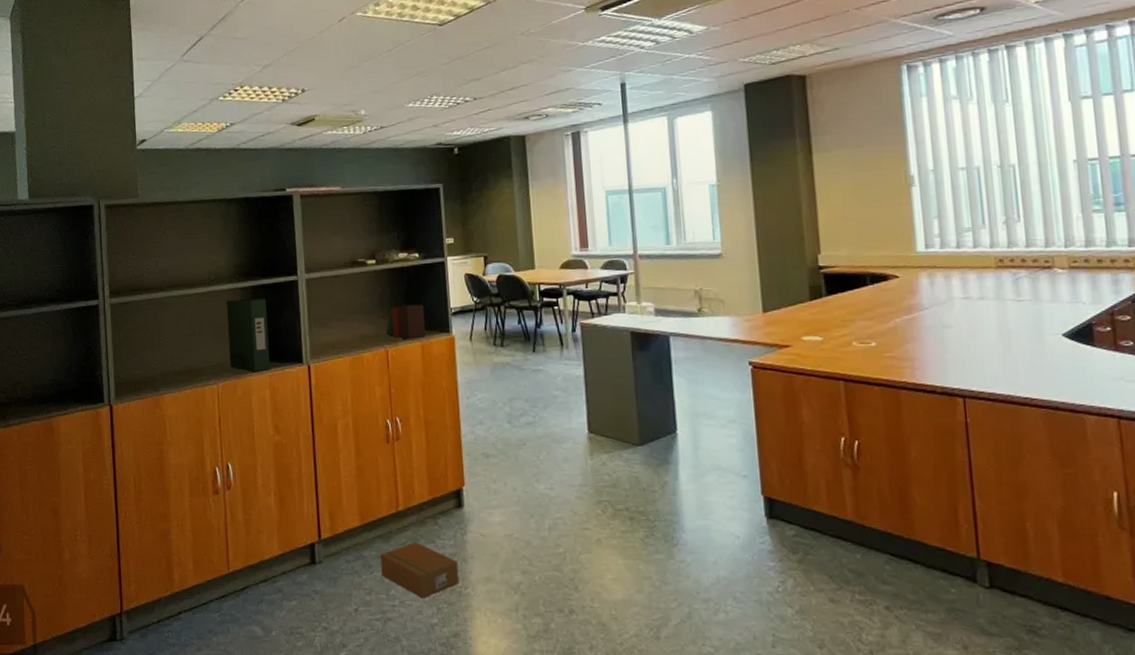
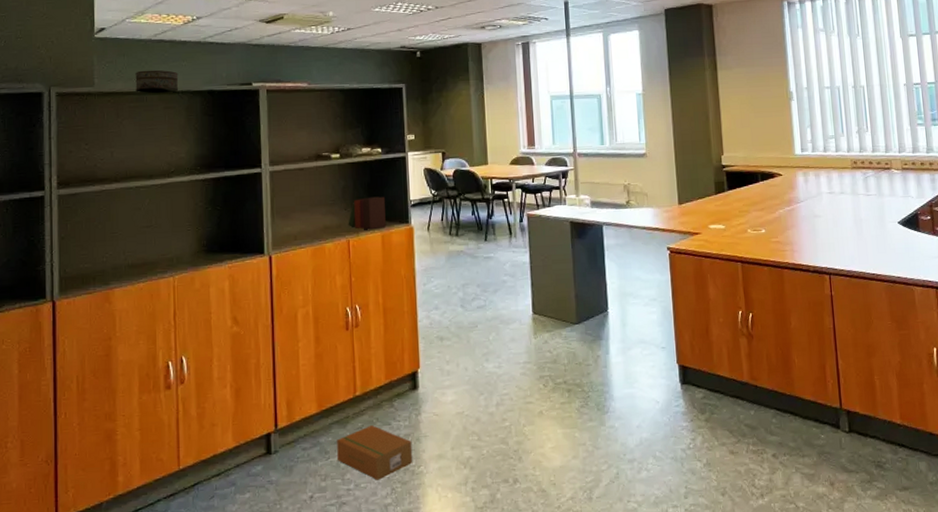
decorative box: none [175,178,216,203] -> present [135,70,179,94]
binder: present [227,298,270,372] -> none [187,190,230,264]

